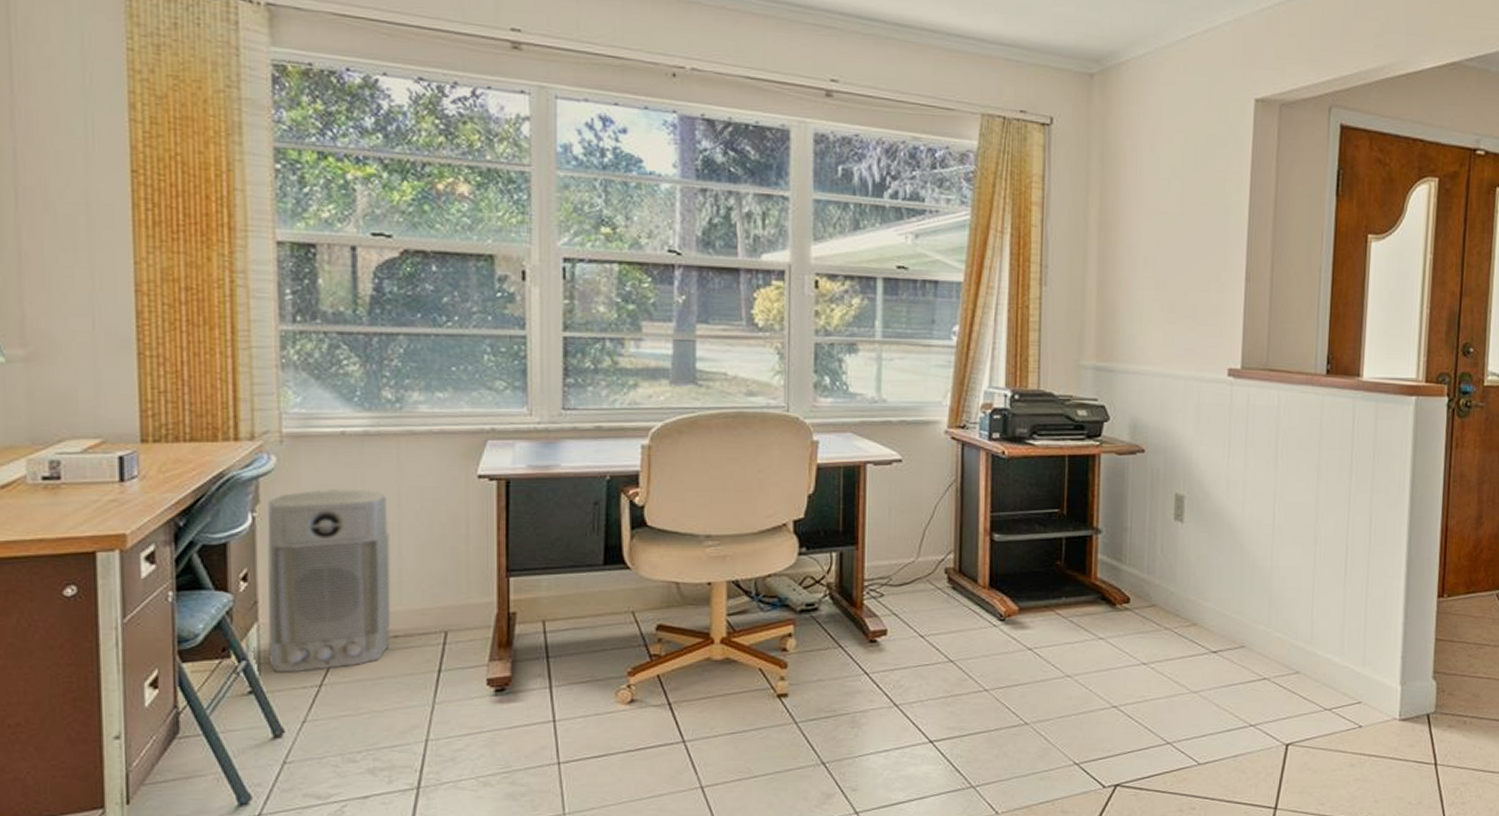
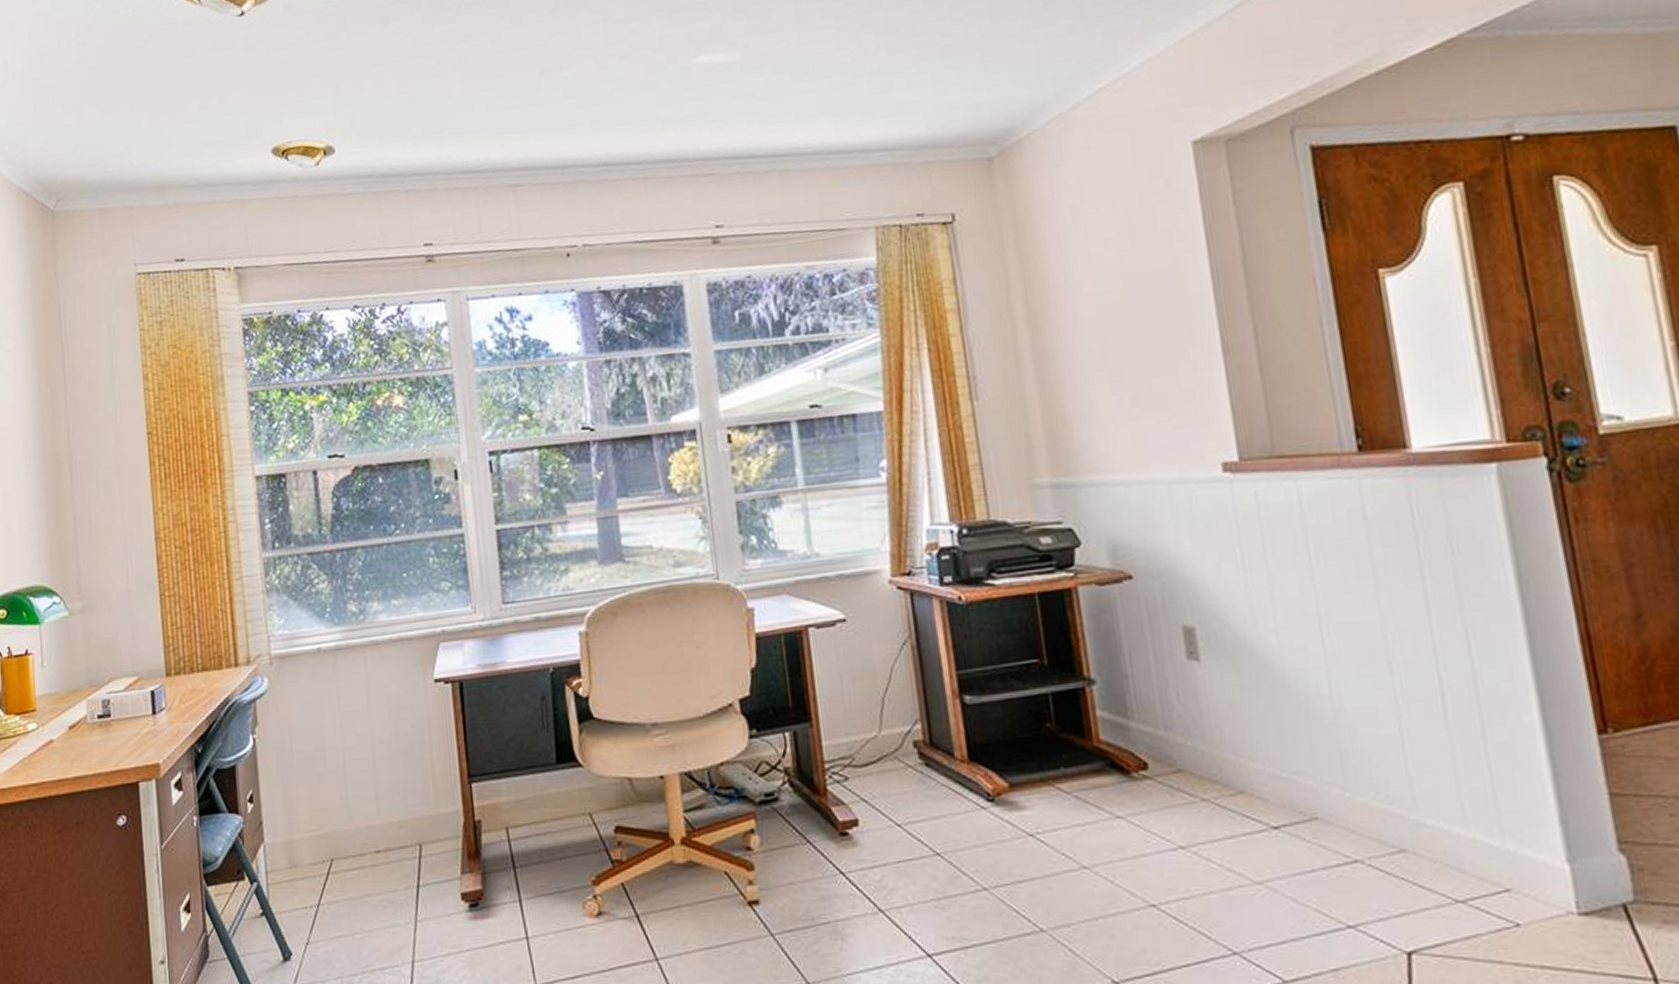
air purifier: present [267,489,391,673] -> none [264,703,373,894]

